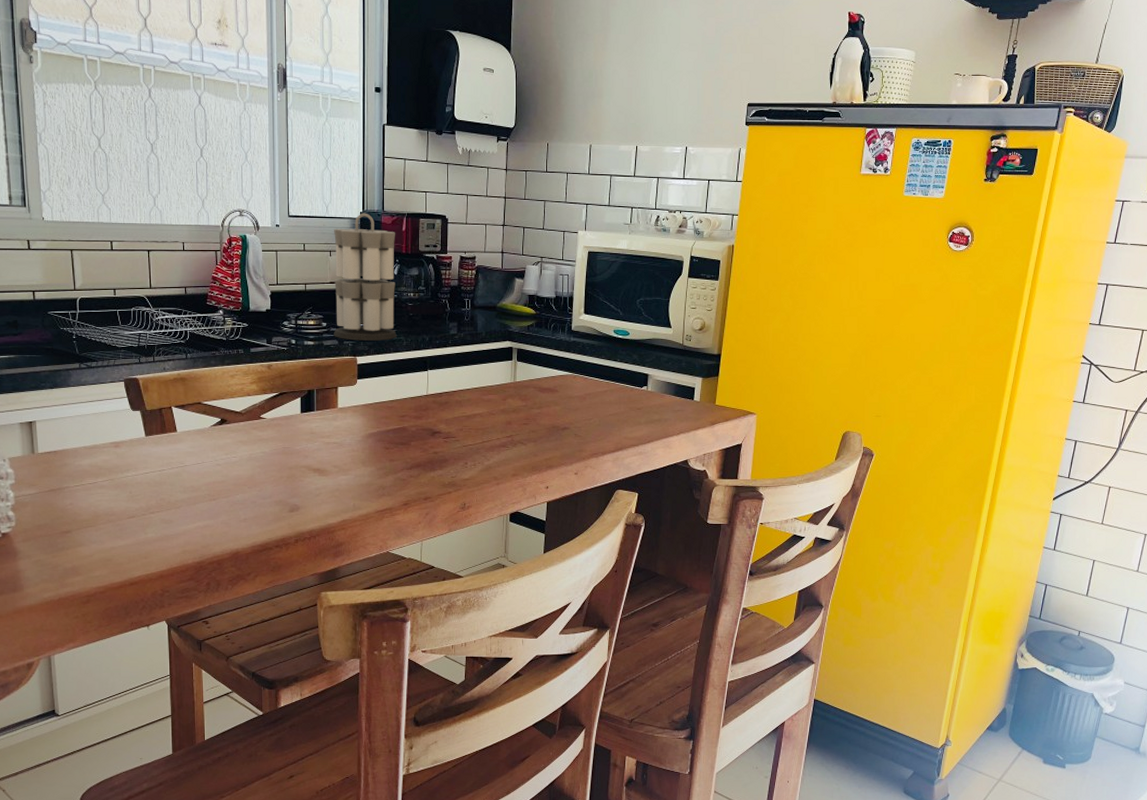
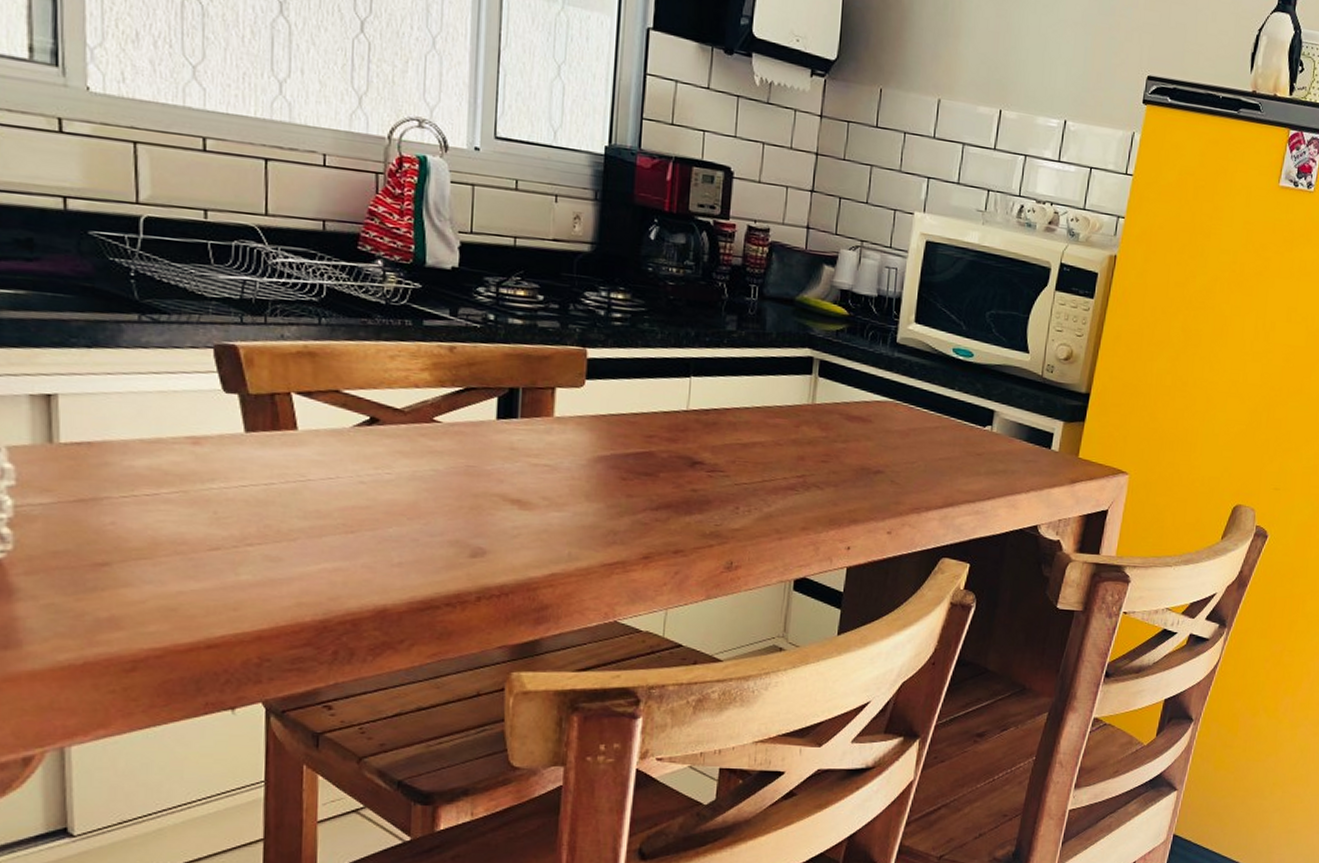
spice rack: present [334,213,397,341] -> none [554,147,655,330]

